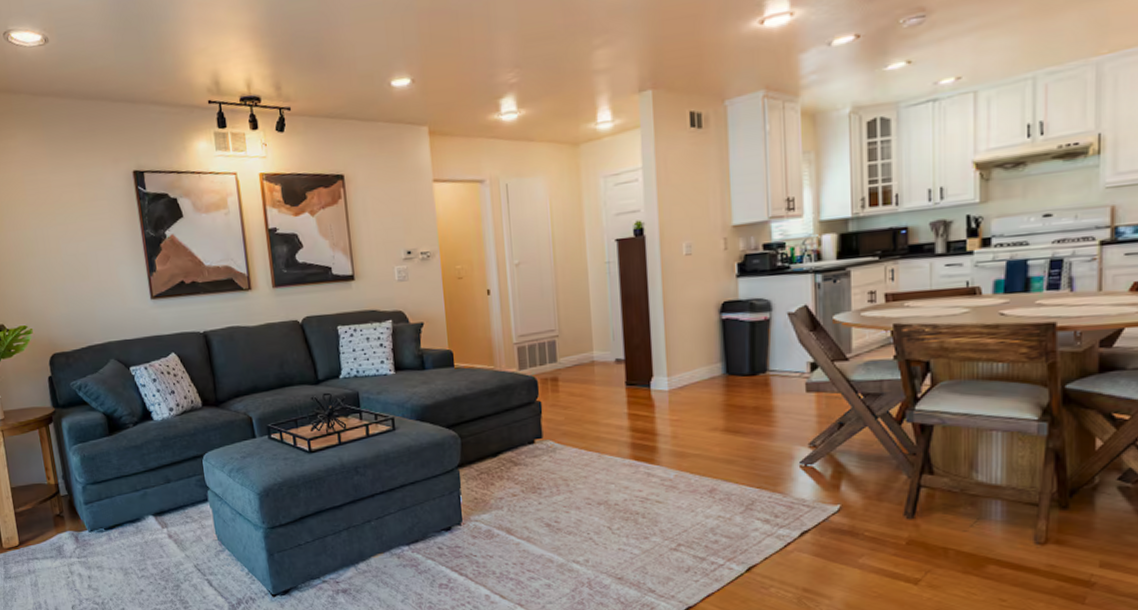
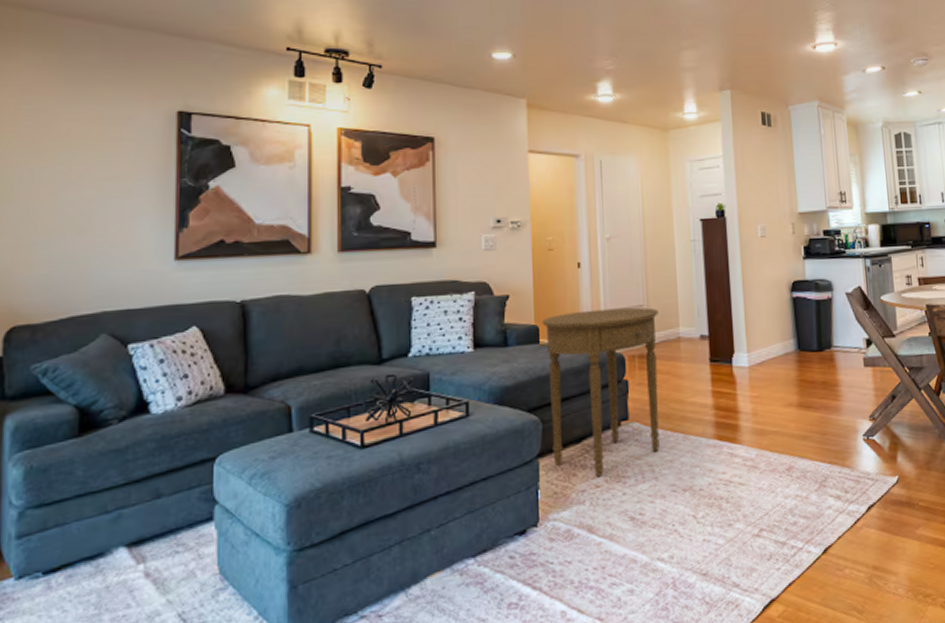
side table: none [455,332,575,487] -> present [542,307,660,477]

